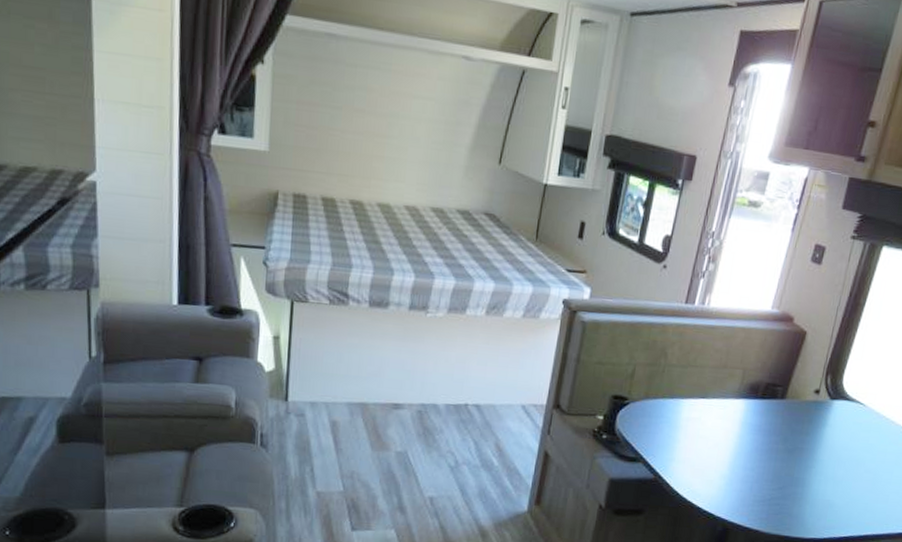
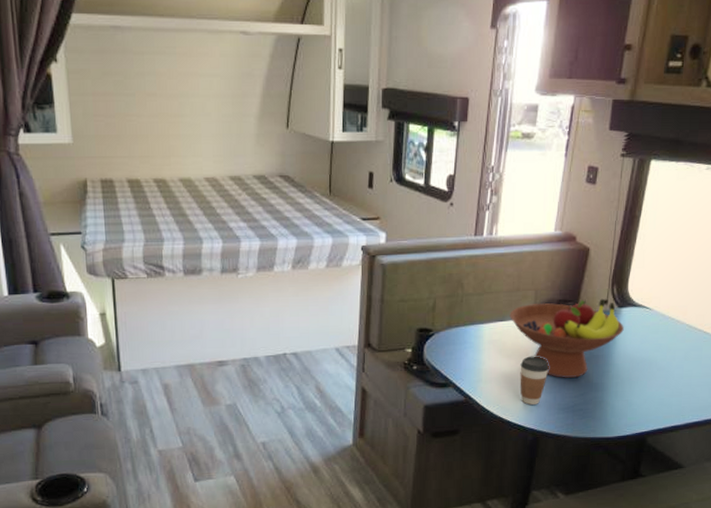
fruit bowl: none [712,383,834,469] -> present [510,298,624,378]
coffee cup: none [714,439,749,493] -> present [520,356,549,405]

